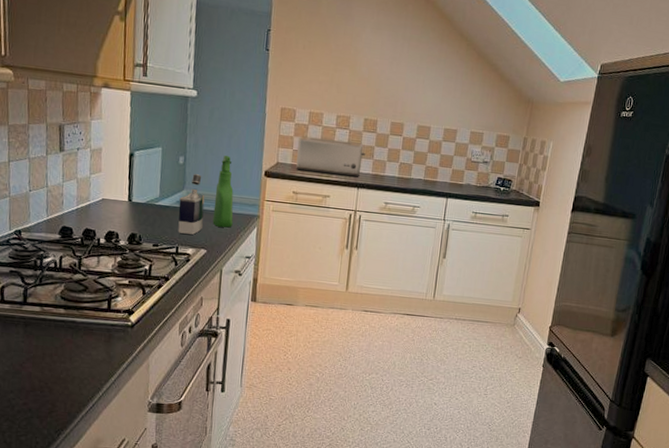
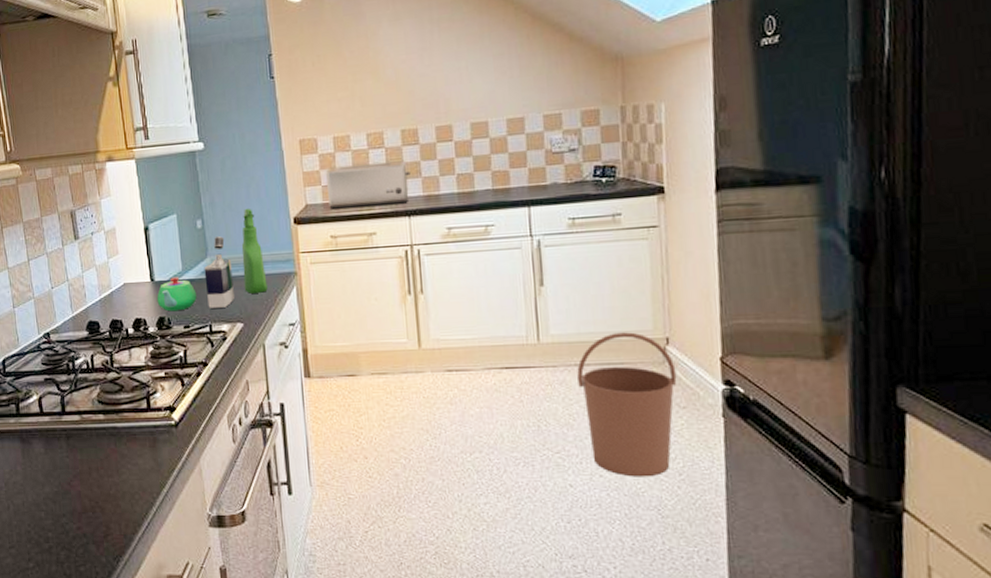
teapot: none [131,201,169,231] -> present [157,277,197,312]
bucket: none [454,299,521,403] -> present [577,332,677,477]

